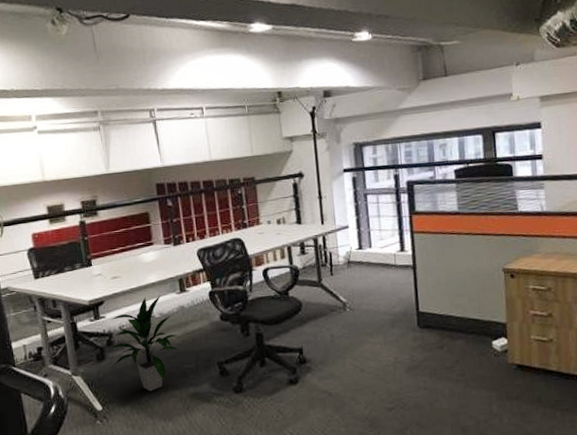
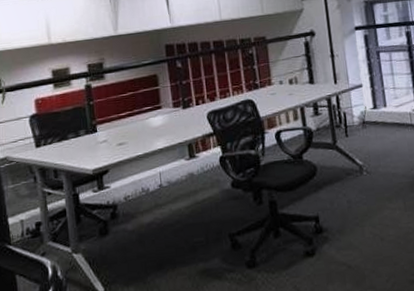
indoor plant: present [106,294,180,392] -> none [110,161,189,269]

